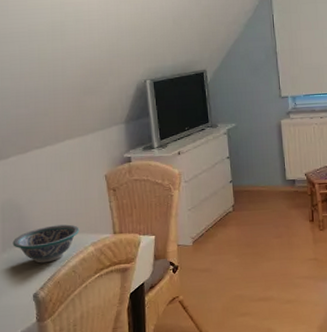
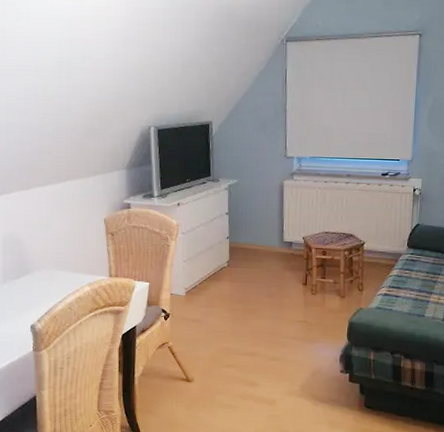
bowl: present [12,224,80,264] -> none [13,262,77,298]

